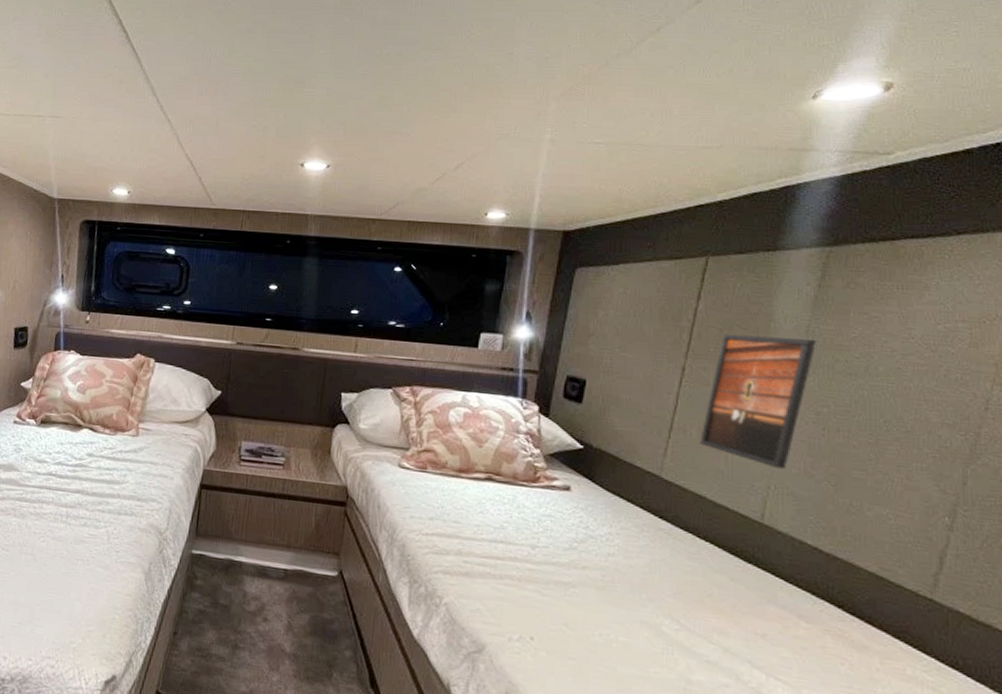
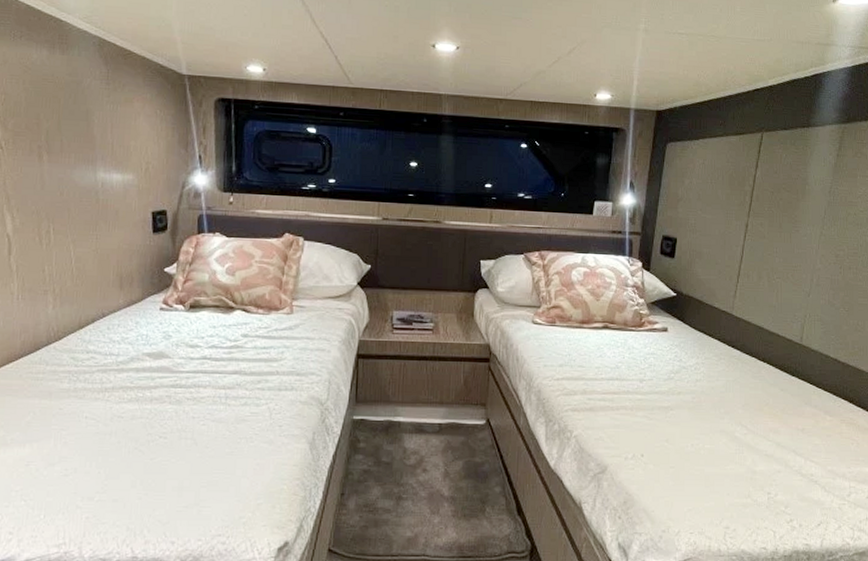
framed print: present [700,333,816,470] -> none [759,195,835,302]

